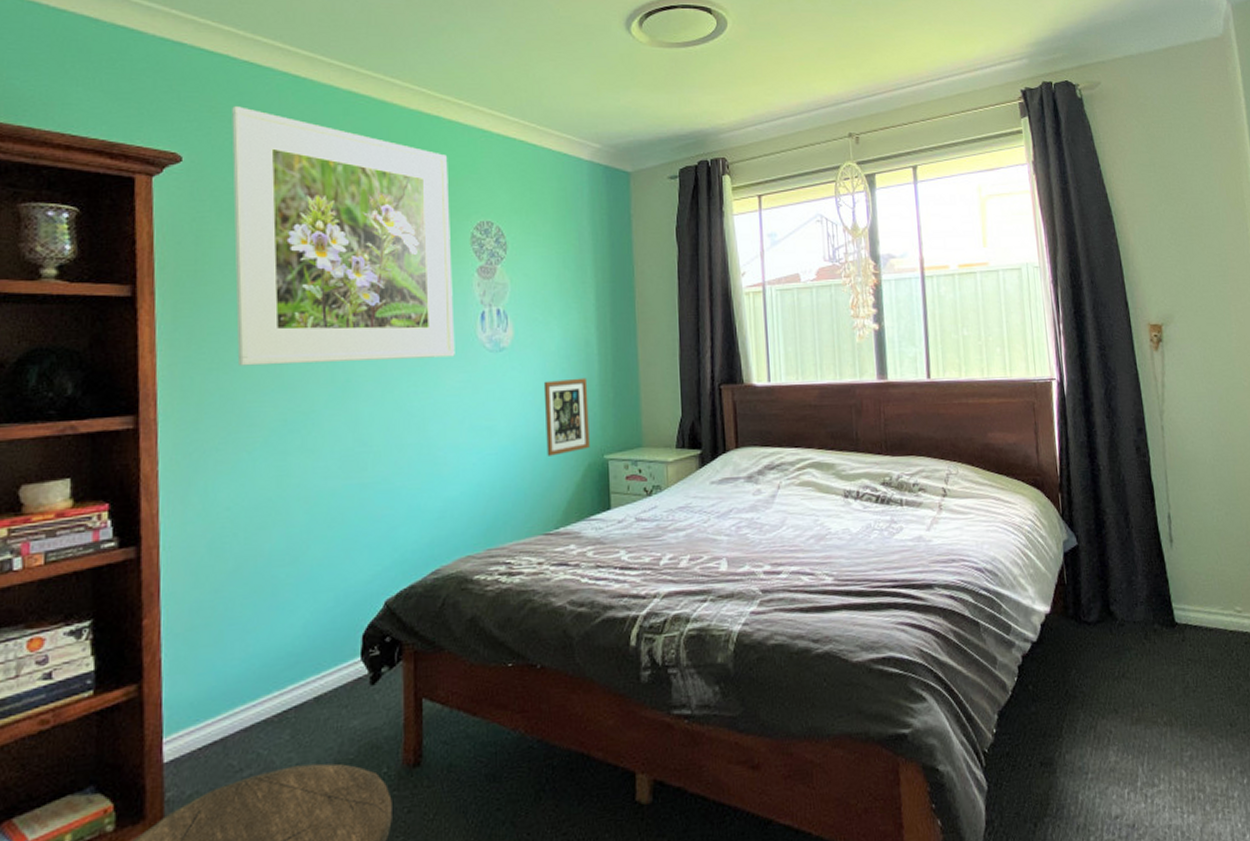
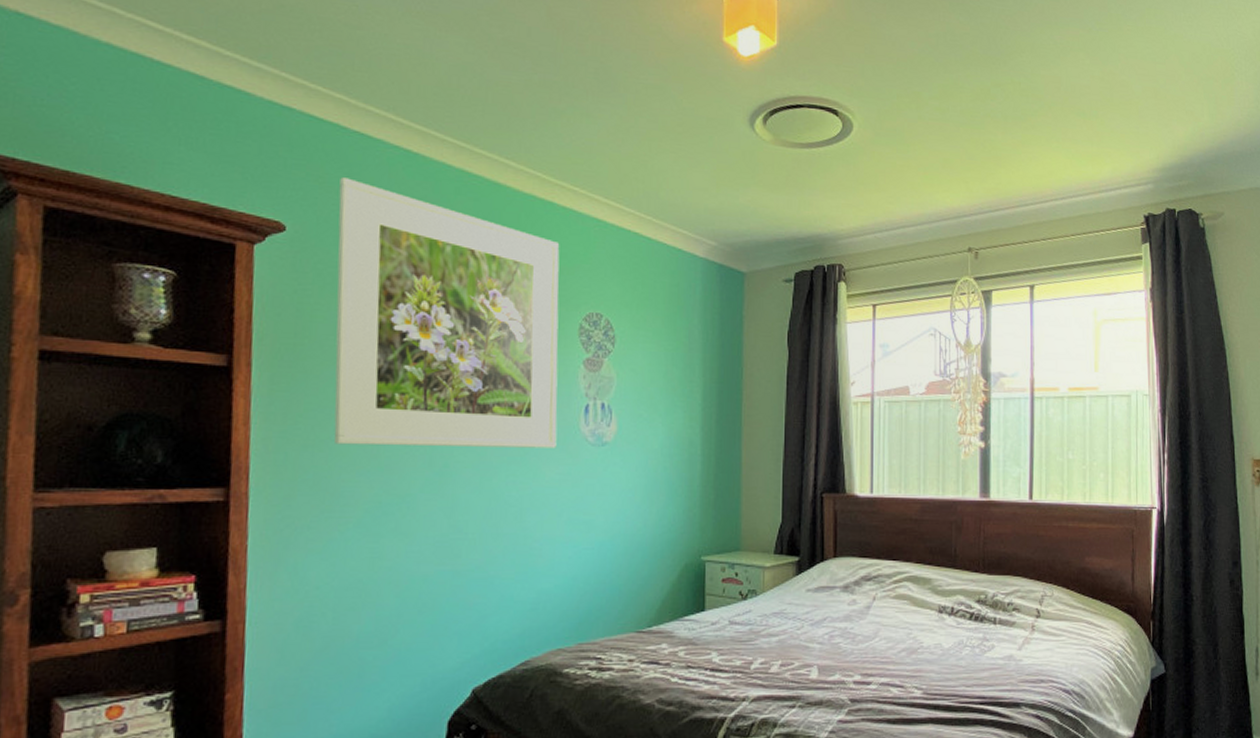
picture frame: present [543,378,590,456] -> none [644,477,689,554]

